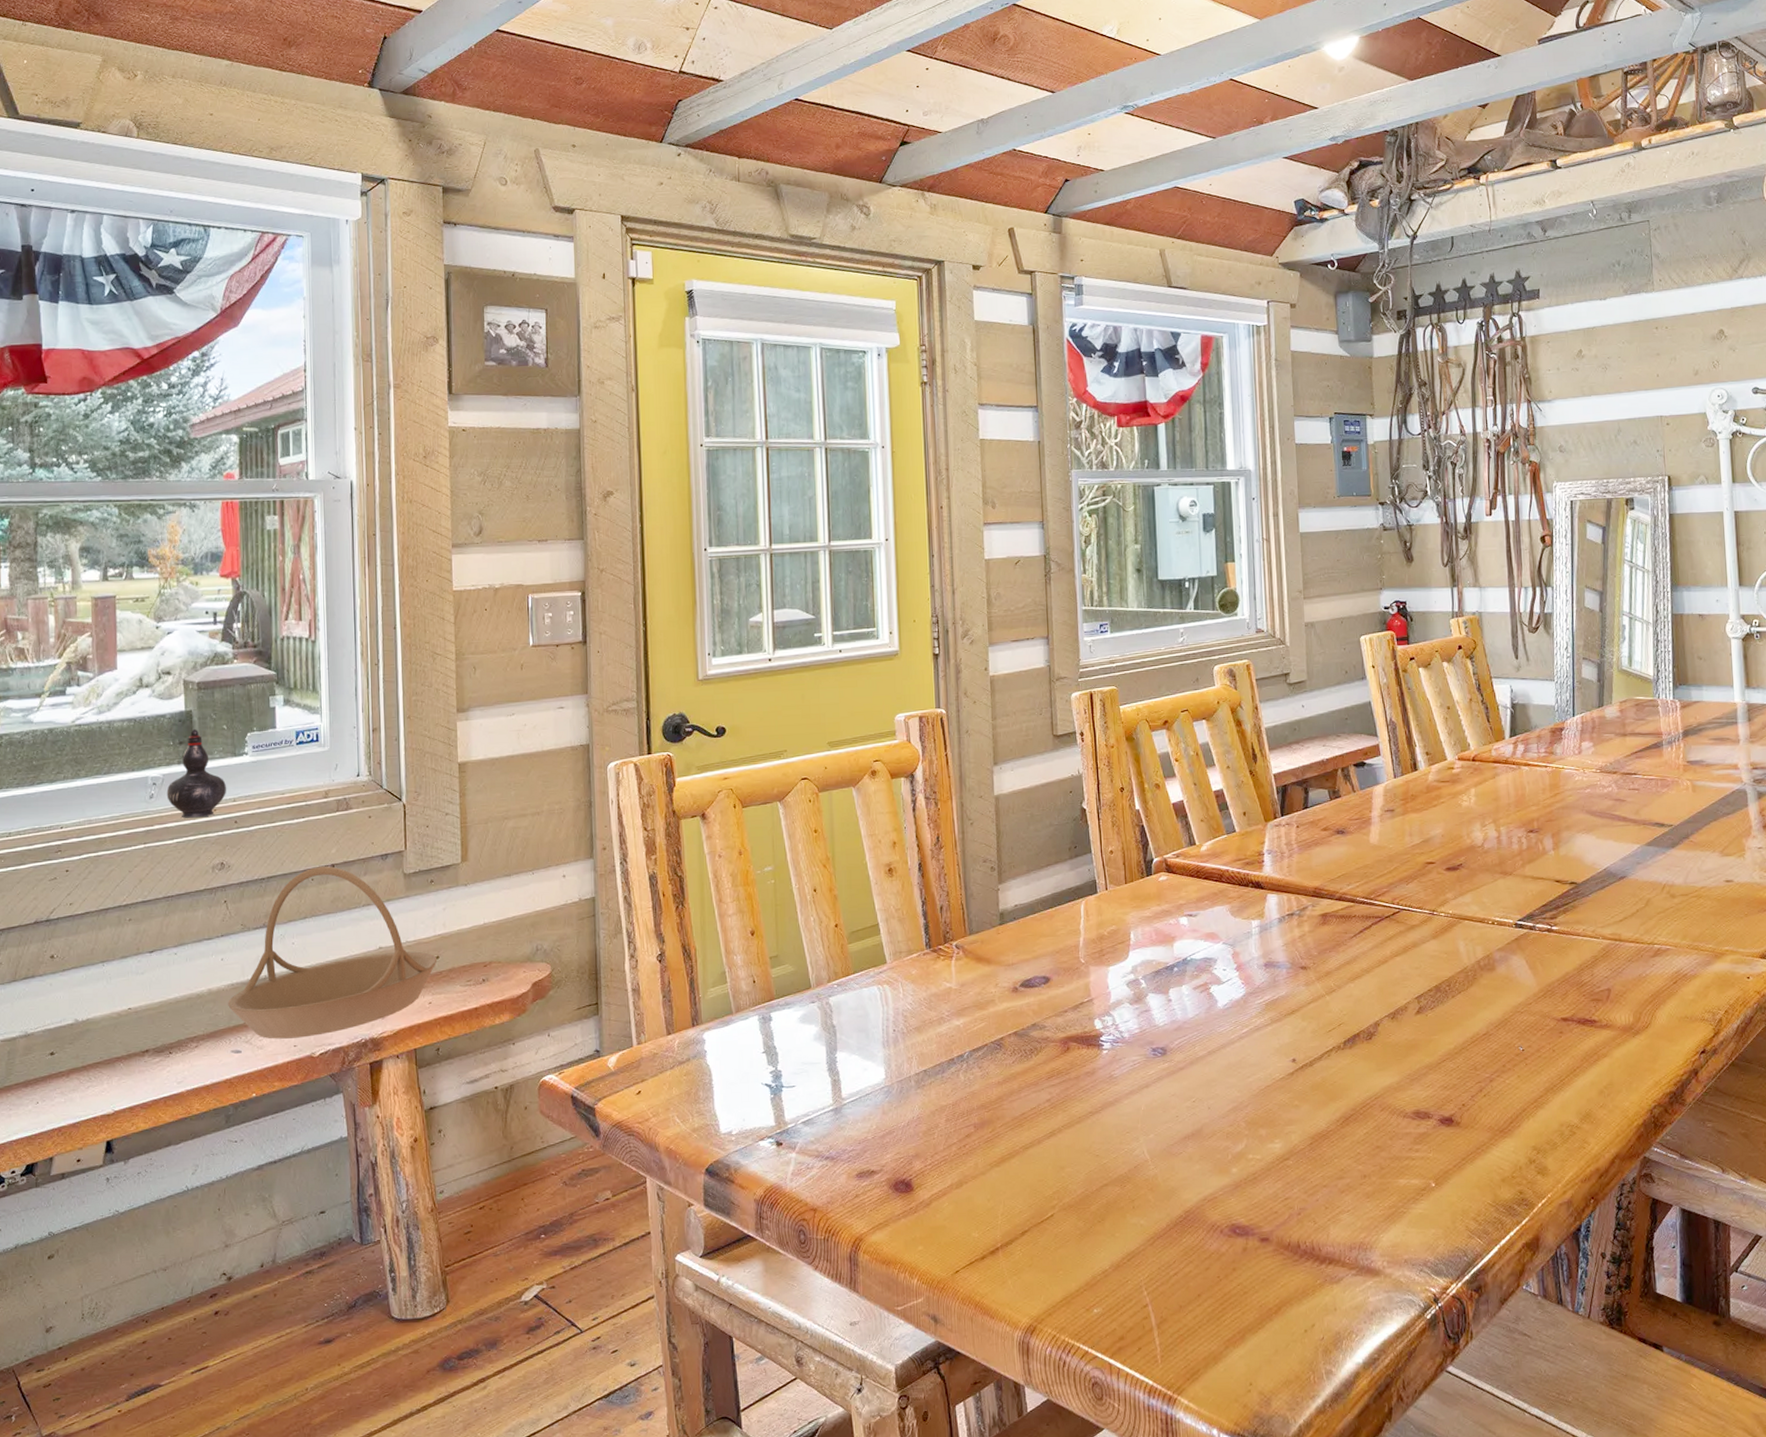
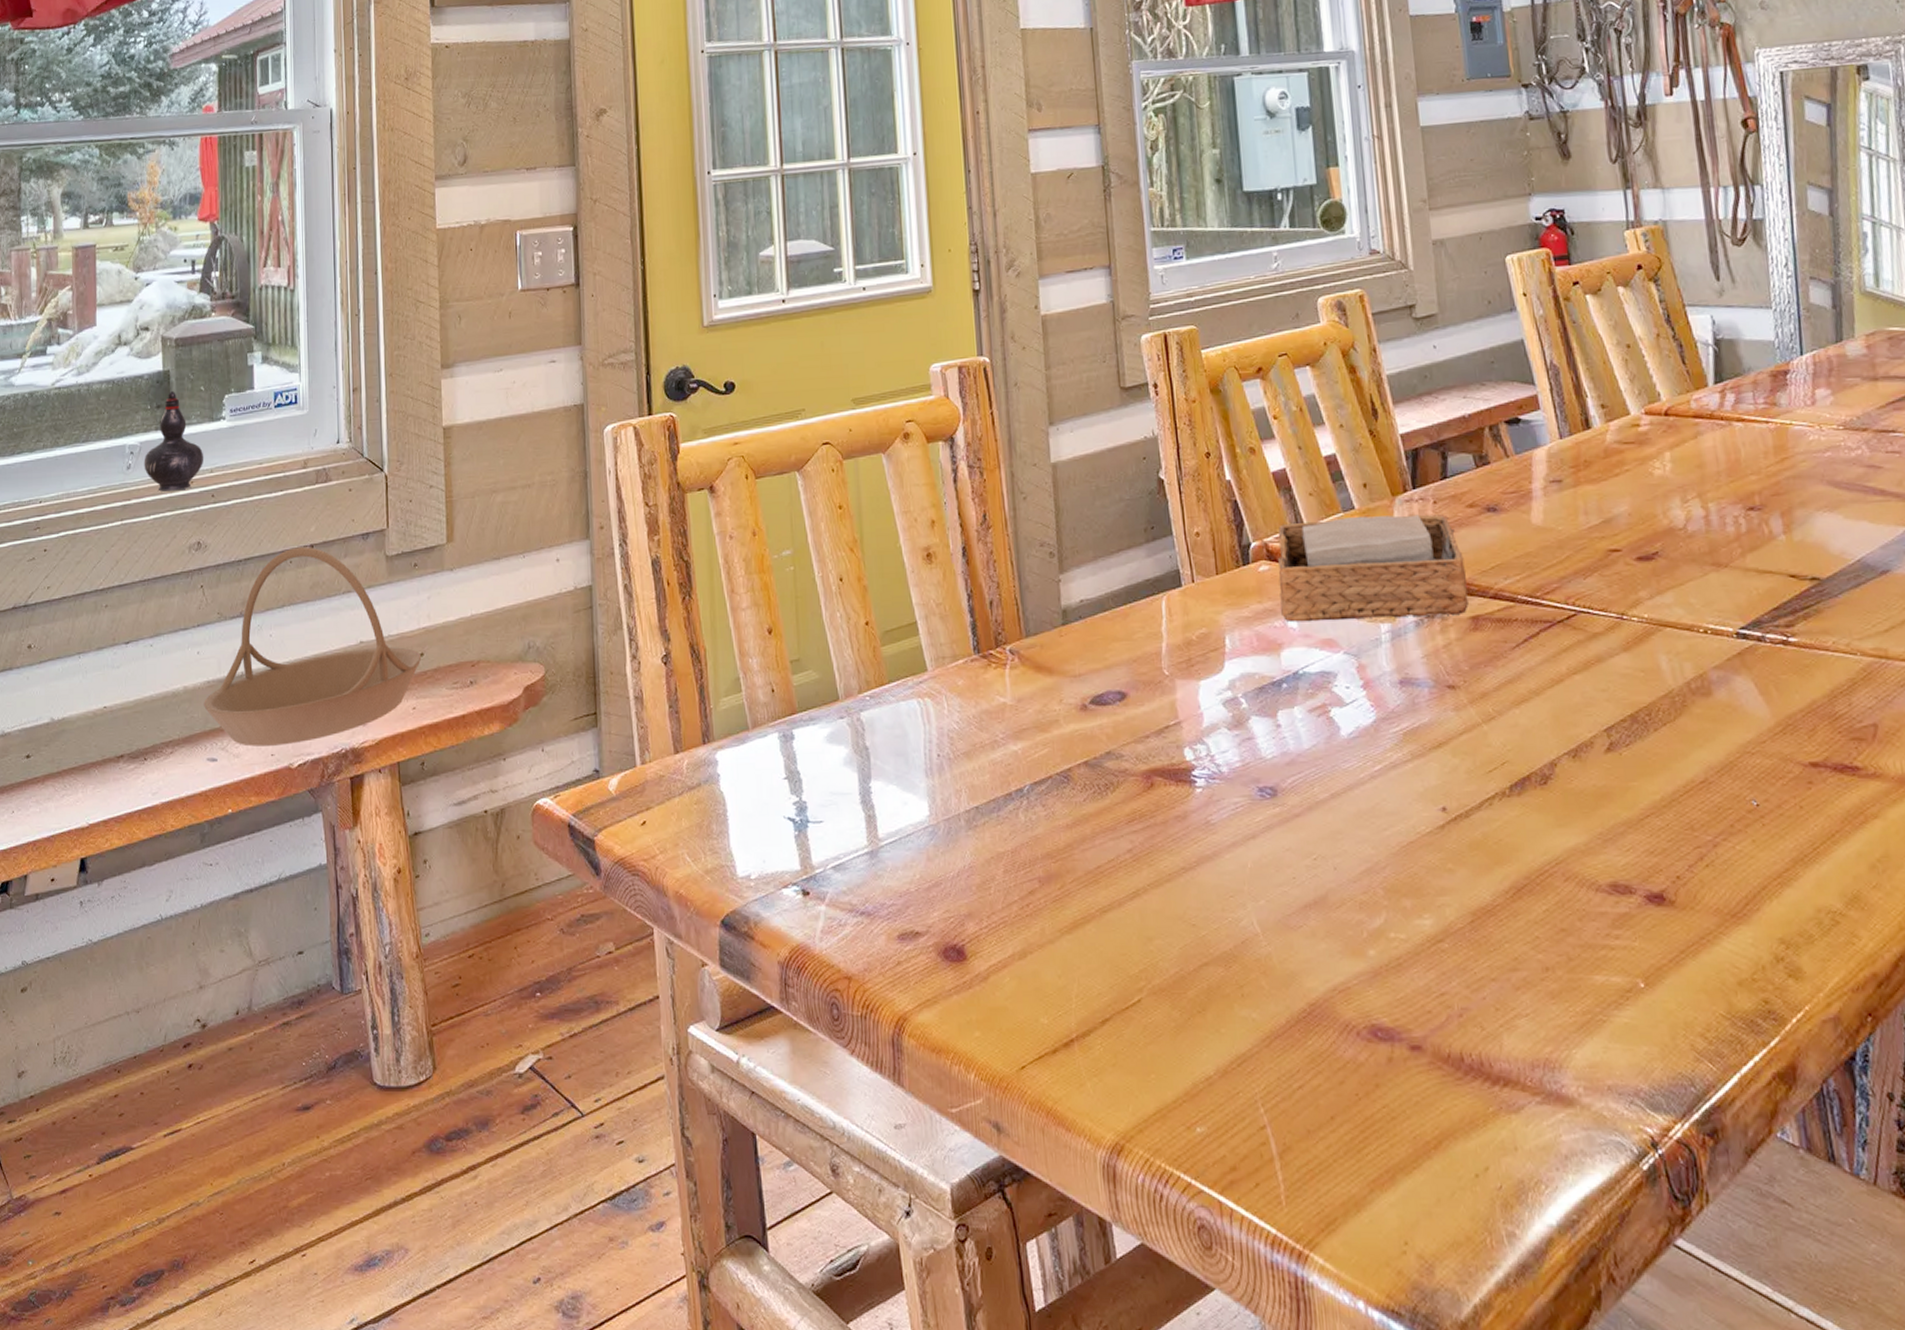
napkin holder: none [1174,836,1320,920] -> present [1278,514,1469,622]

